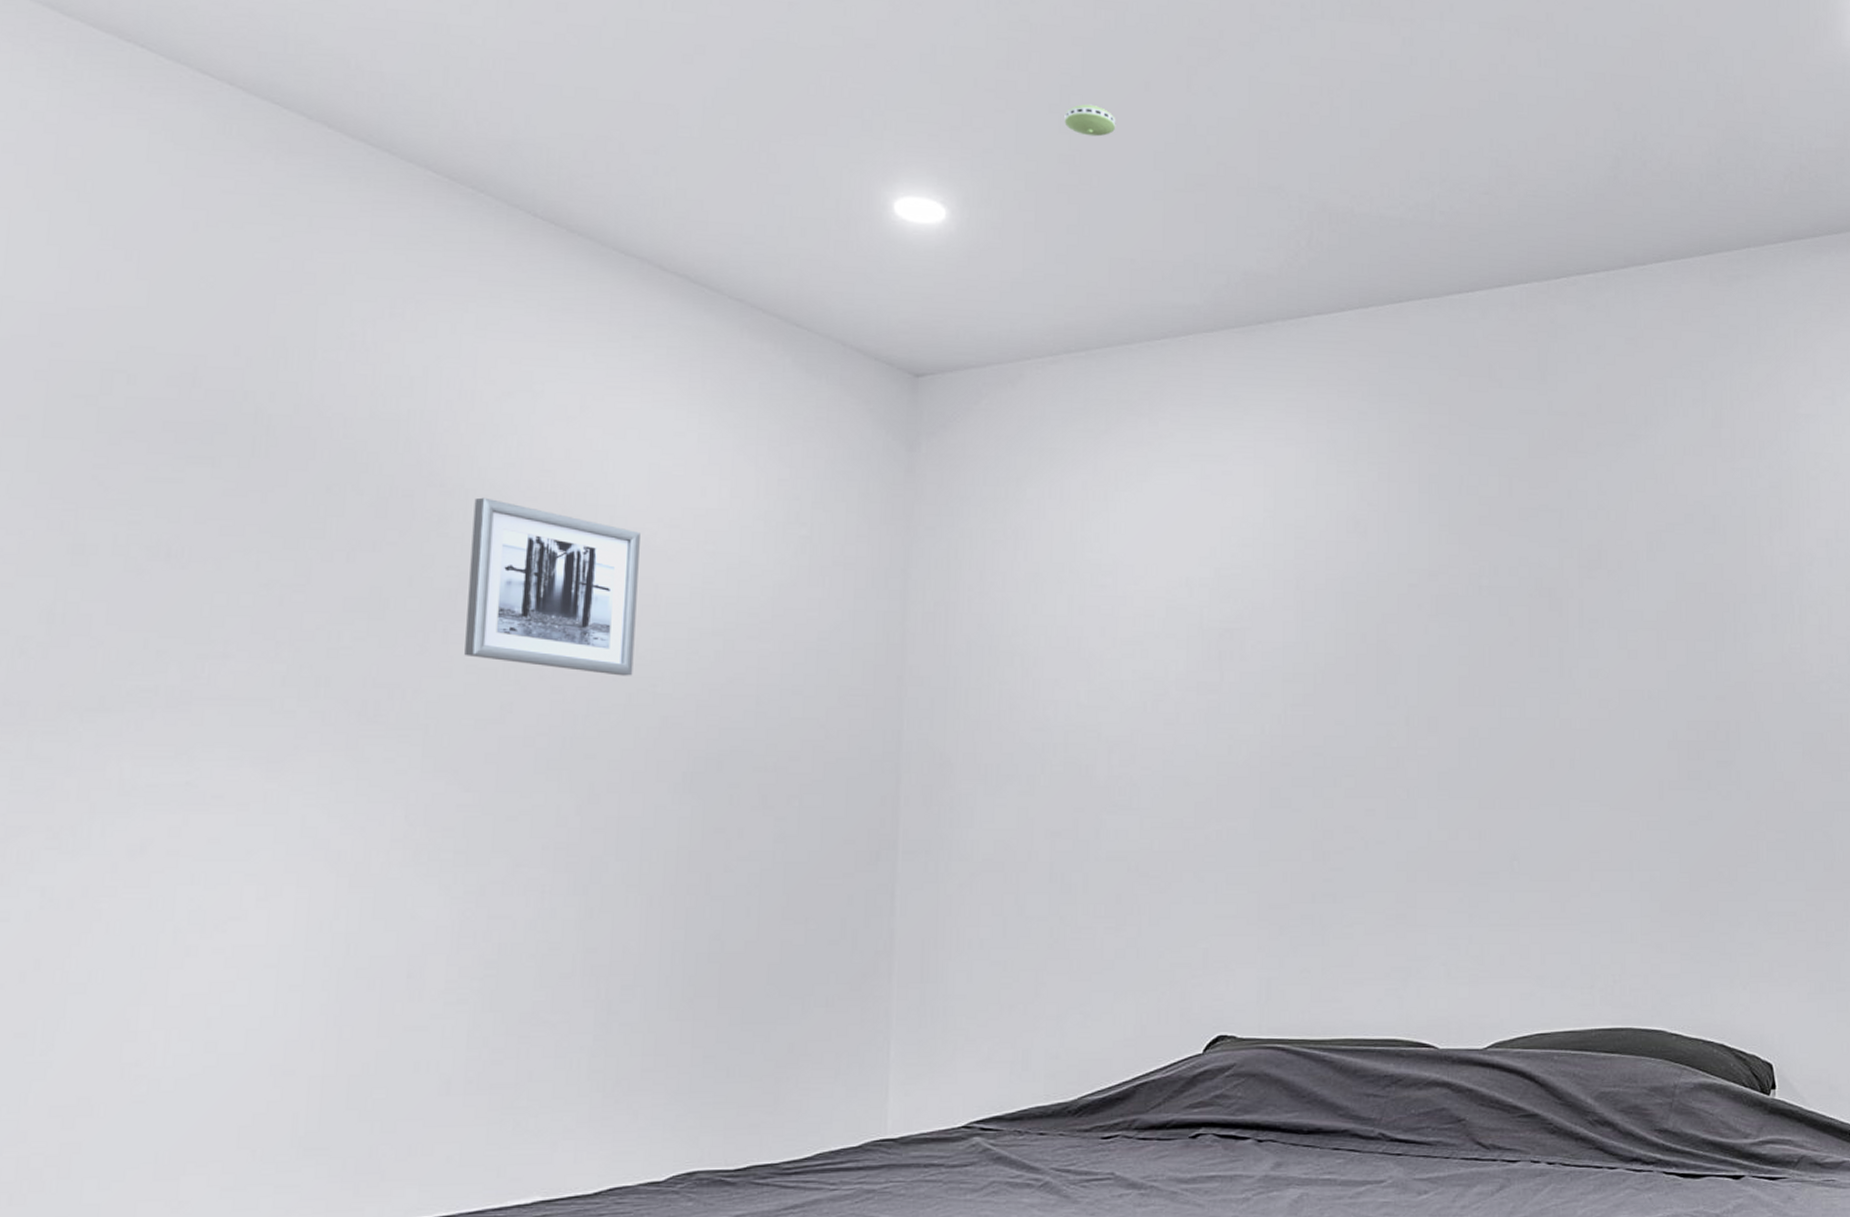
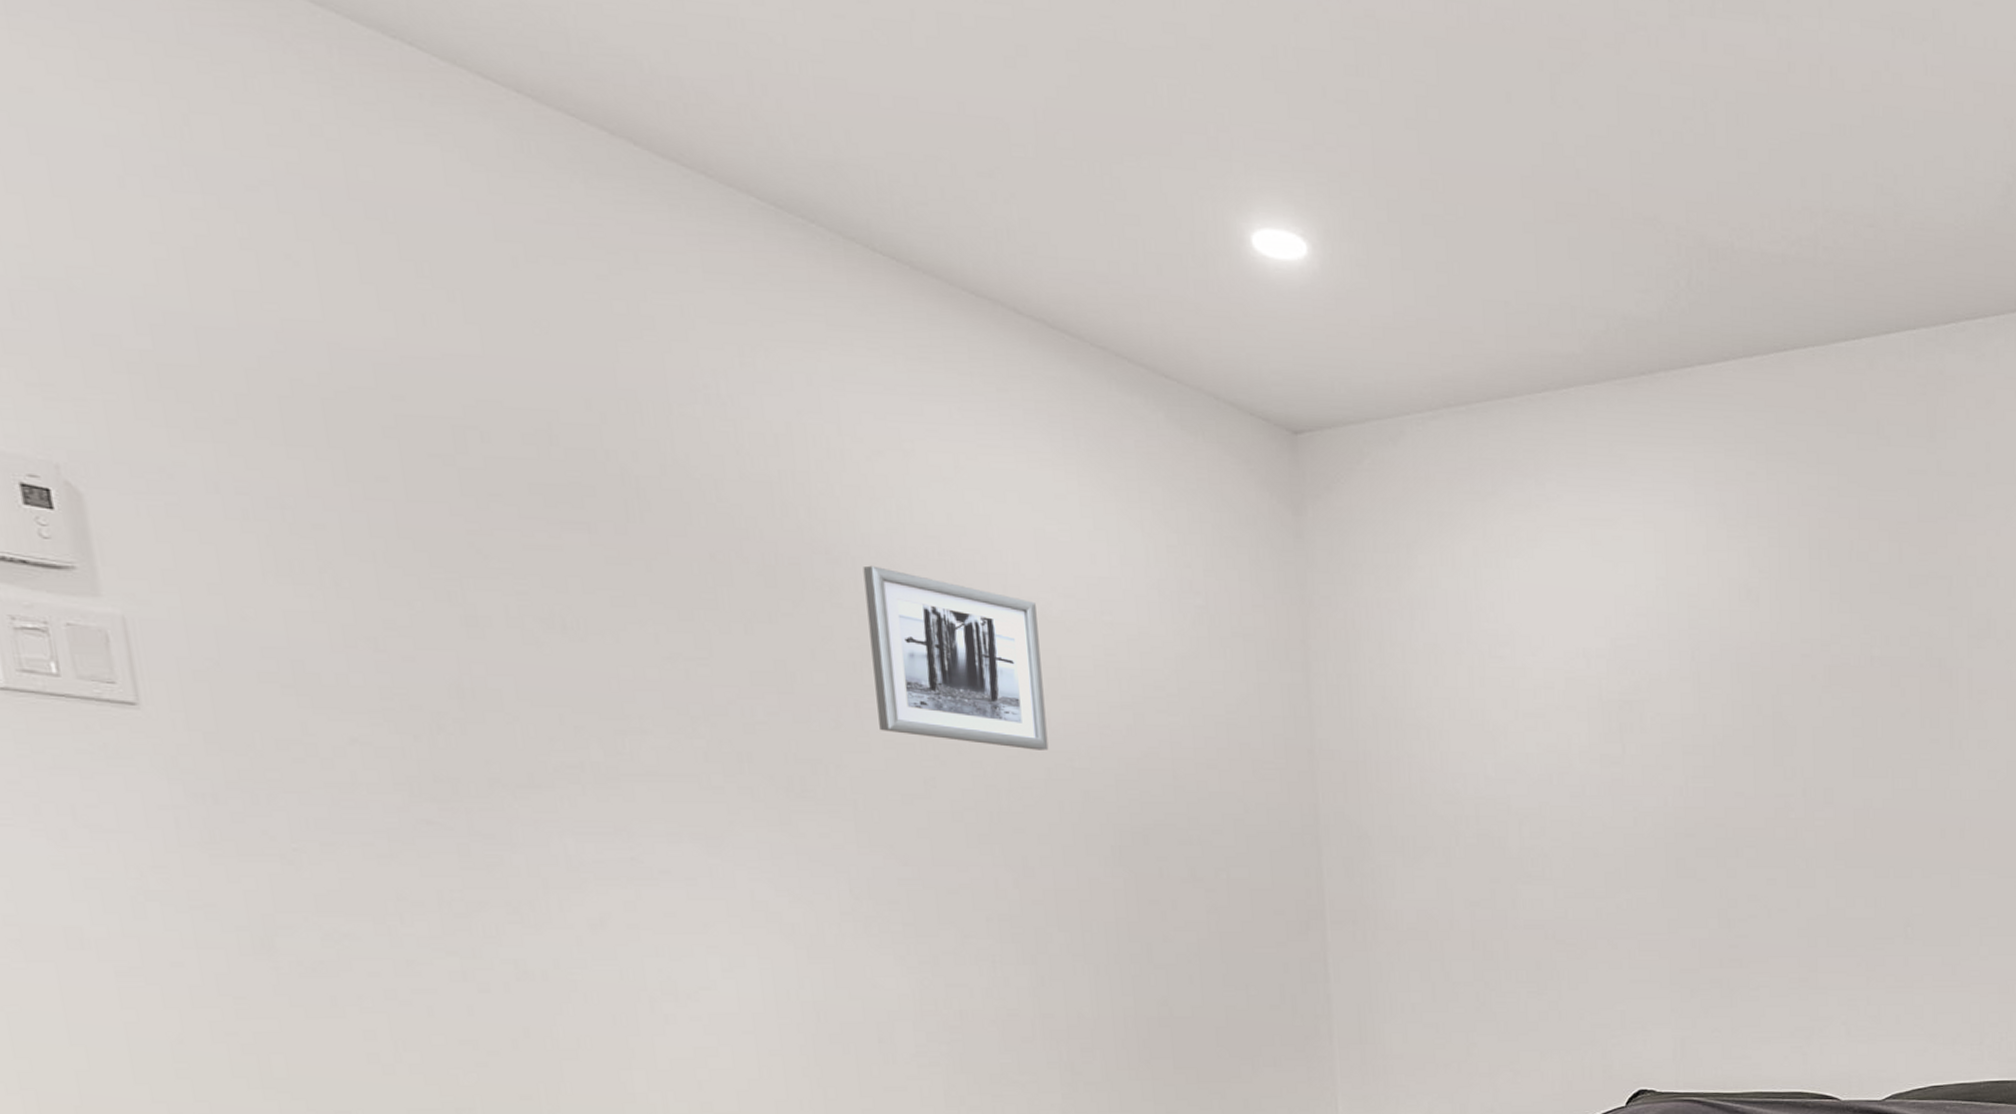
smoke detector: present [1064,104,1116,137] -> none [1422,118,1479,158]

